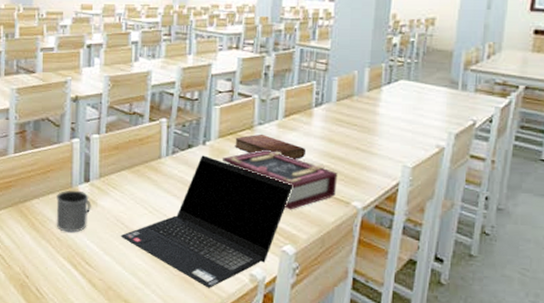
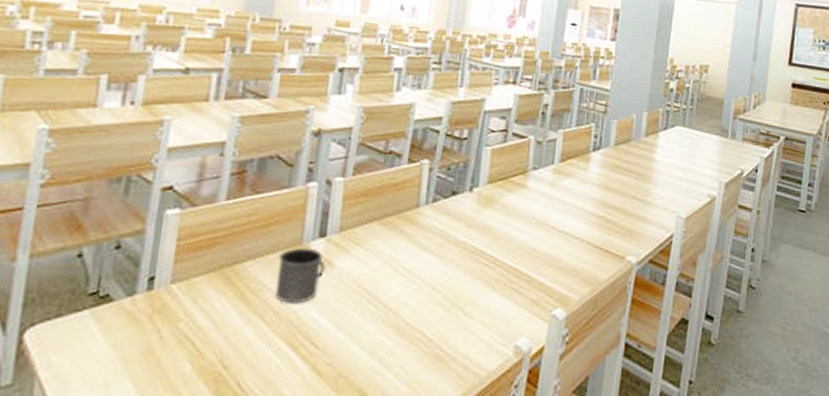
laptop computer: present [120,155,293,288] -> none [359,204,567,366]
book: present [223,149,338,210] -> none [491,197,613,267]
bible: present [235,133,307,159] -> none [505,179,582,209]

